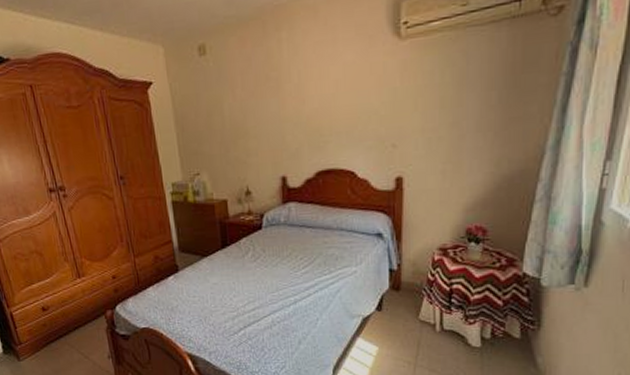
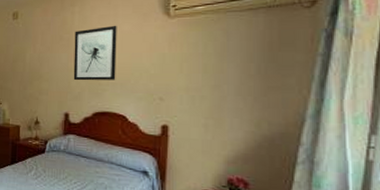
wall art: none [284,54,340,134] -> present [73,25,117,81]

